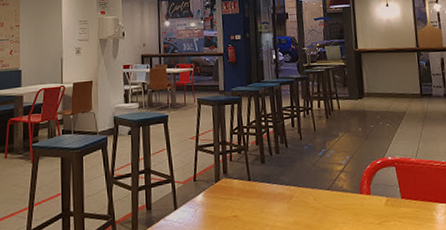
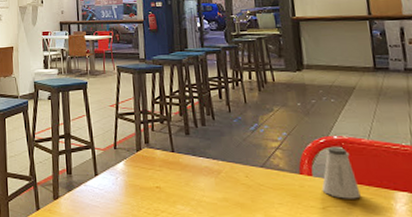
saltshaker: none [378,167,410,214] -> present [321,147,361,199]

